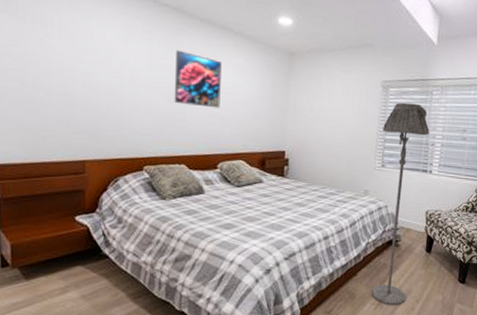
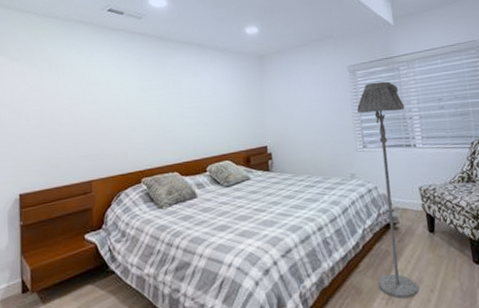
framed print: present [174,49,222,108] -> none [162,70,204,117]

